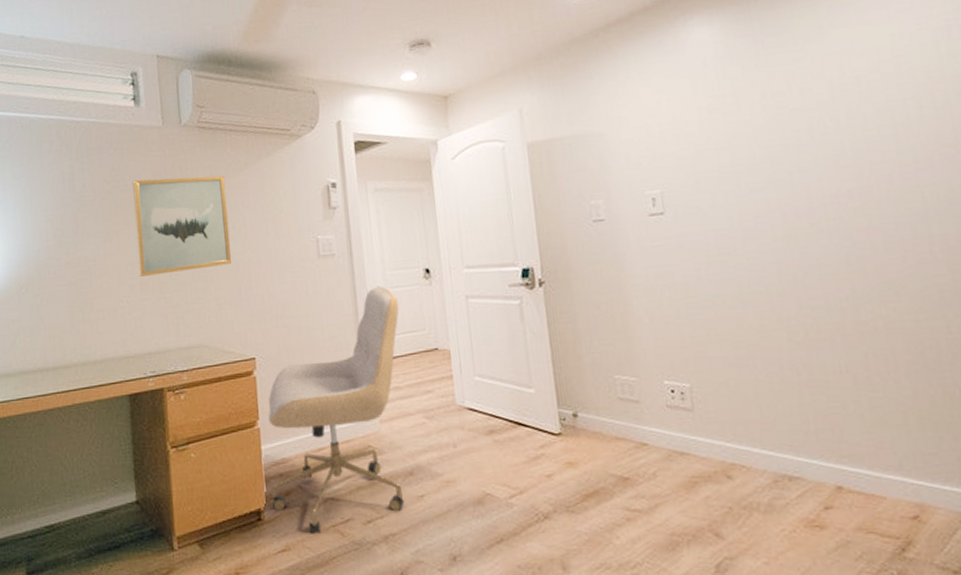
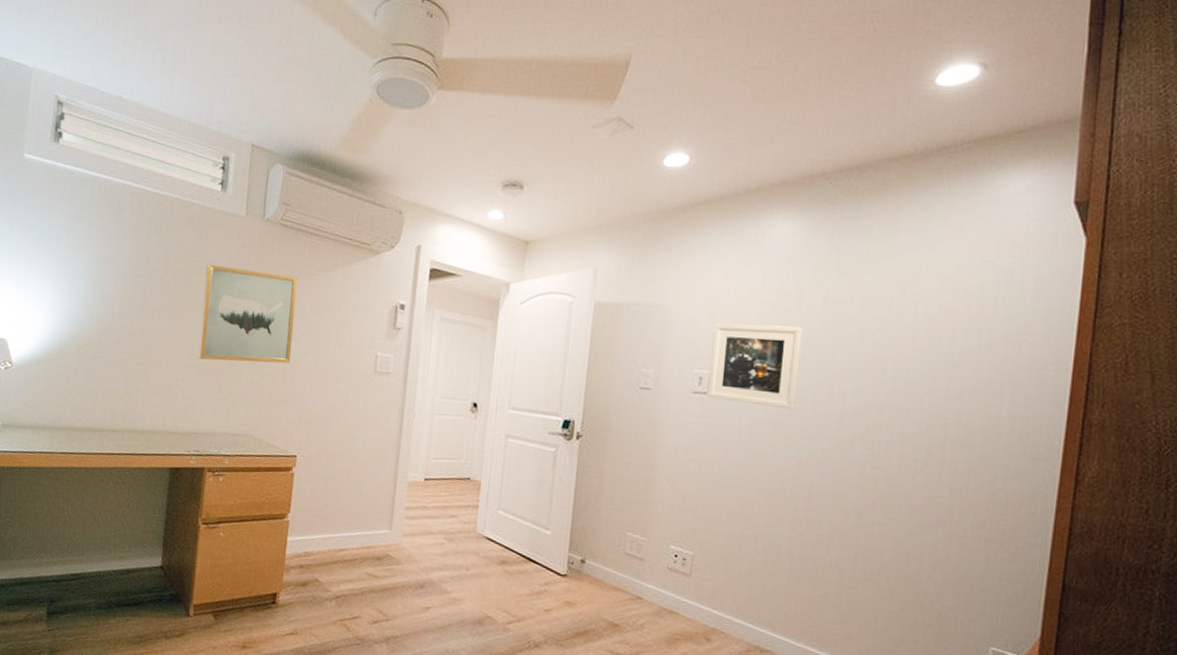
chair: present [268,286,405,534] -> none [289,410,442,625]
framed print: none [654,126,761,218] -> present [708,323,804,410]

